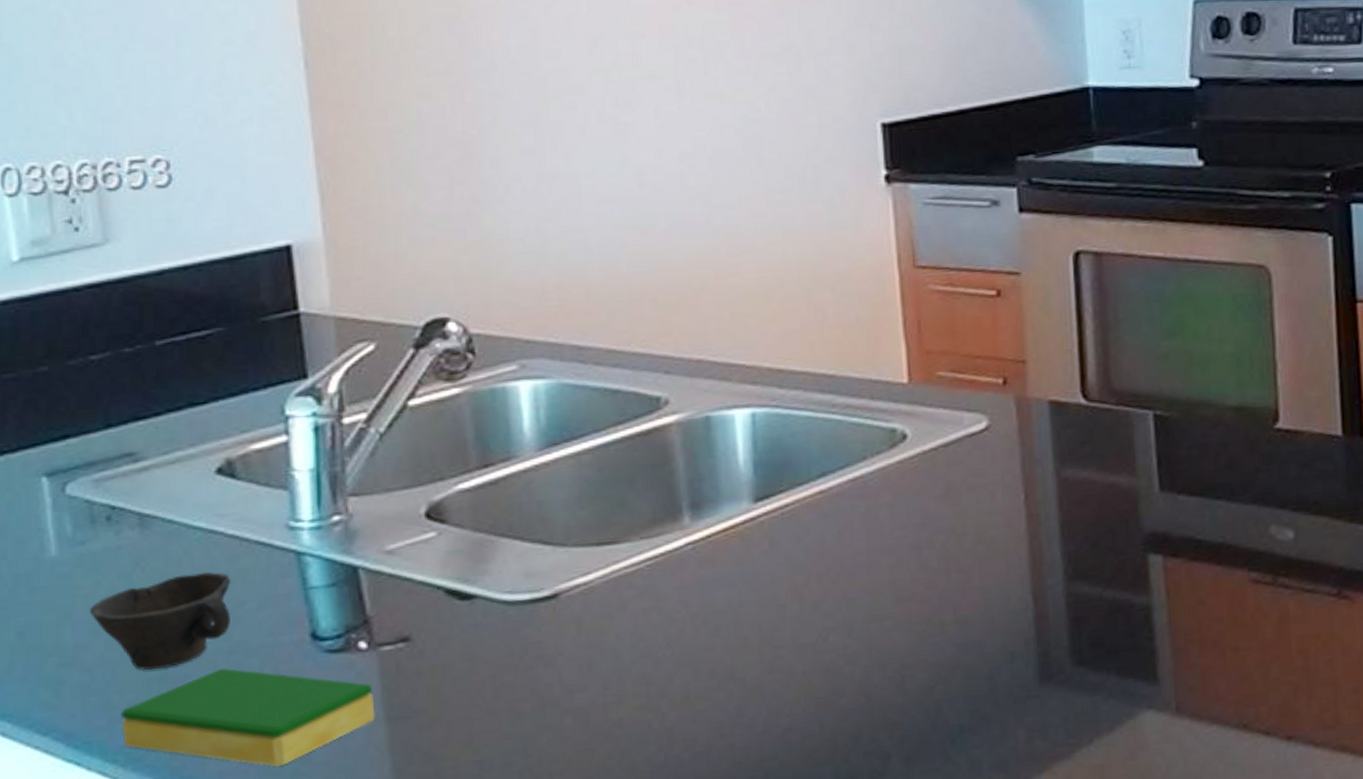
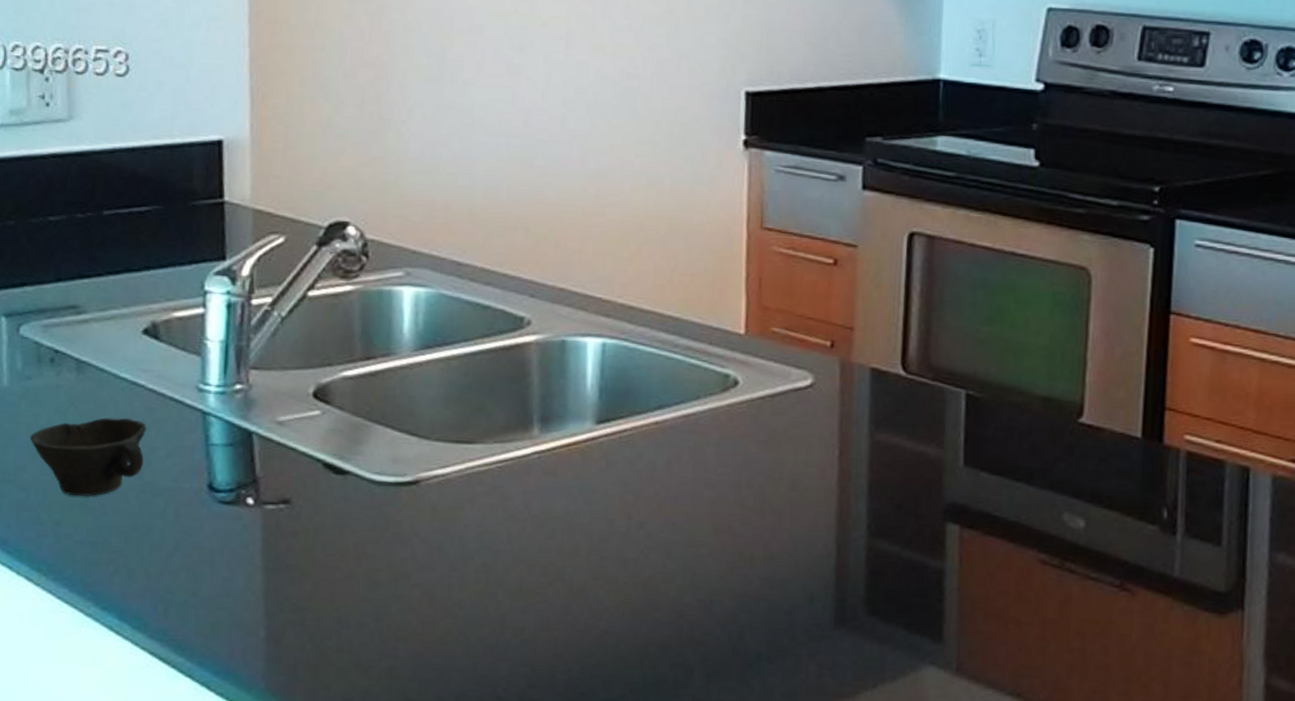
dish sponge: present [120,667,376,767] -> none [47,503,256,596]

